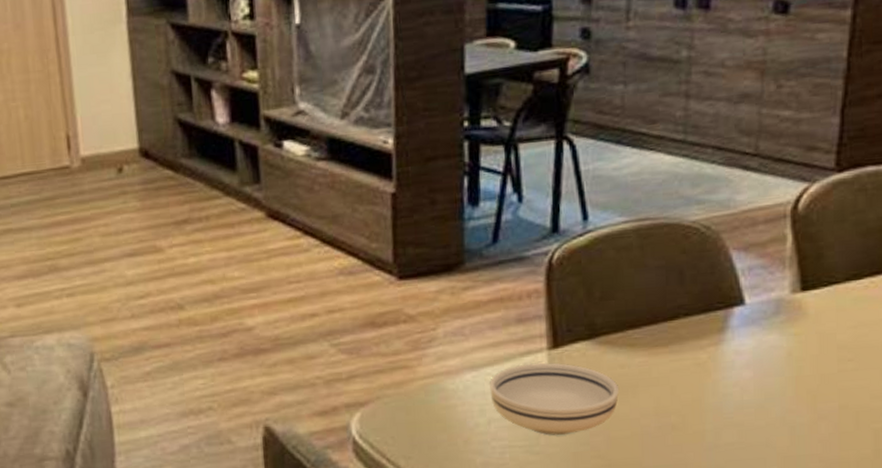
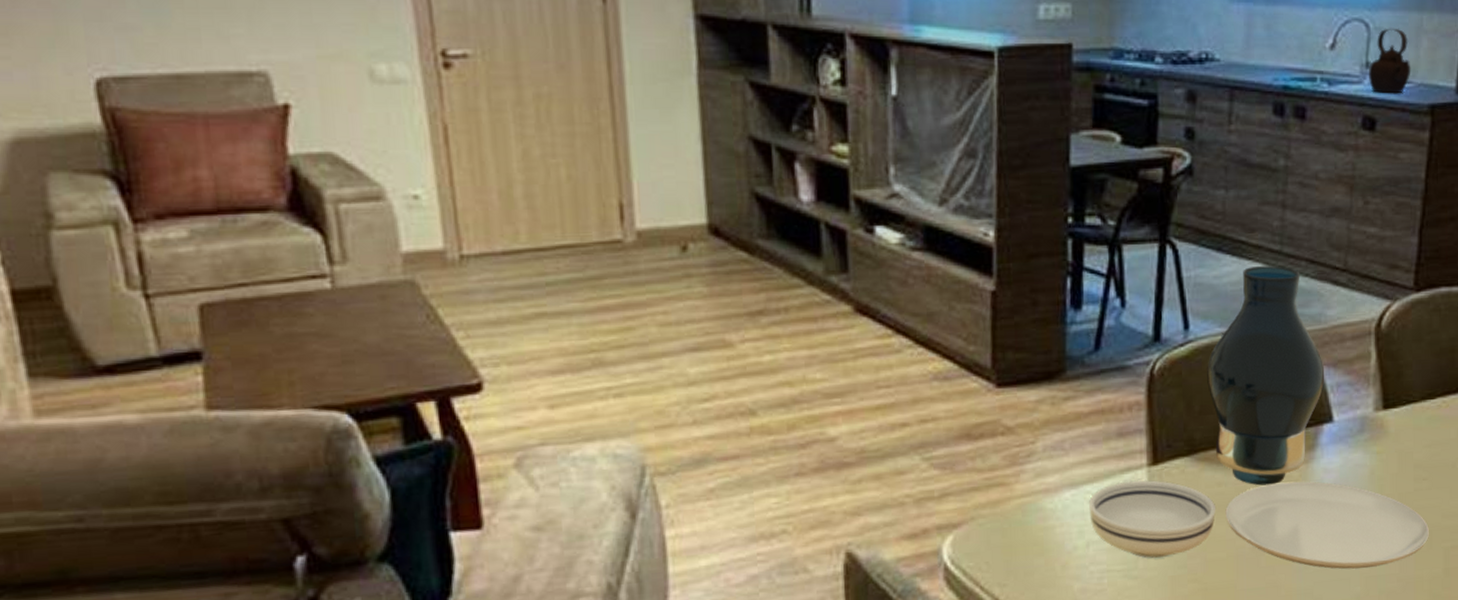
vase: none [607,154,735,367] -> present [1207,266,1325,486]
plate: none [629,363,856,449] -> present [1225,481,1429,569]

